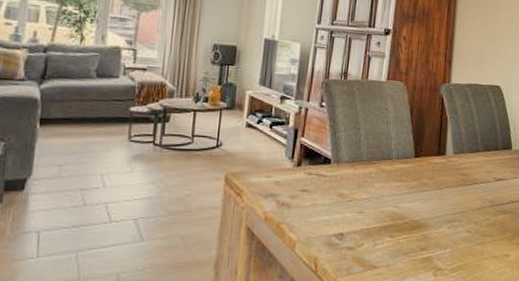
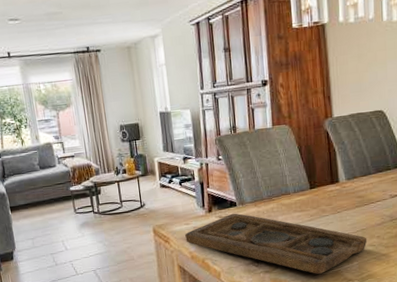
decorative tray: none [262,172,465,259] -> present [185,213,367,275]

